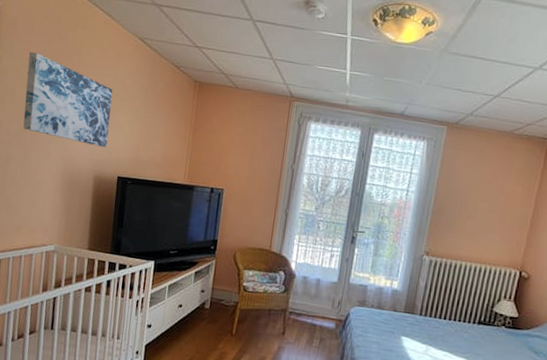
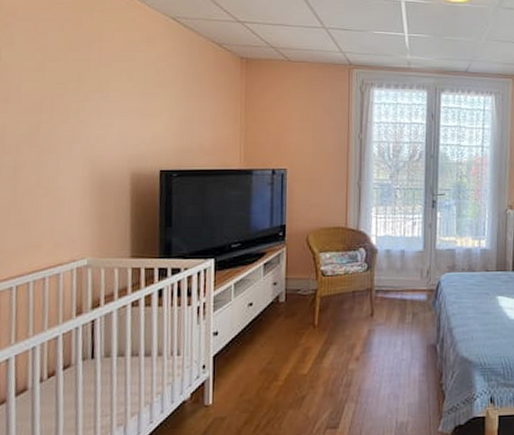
wall art: present [23,51,113,147] -> none [34,42,145,140]

